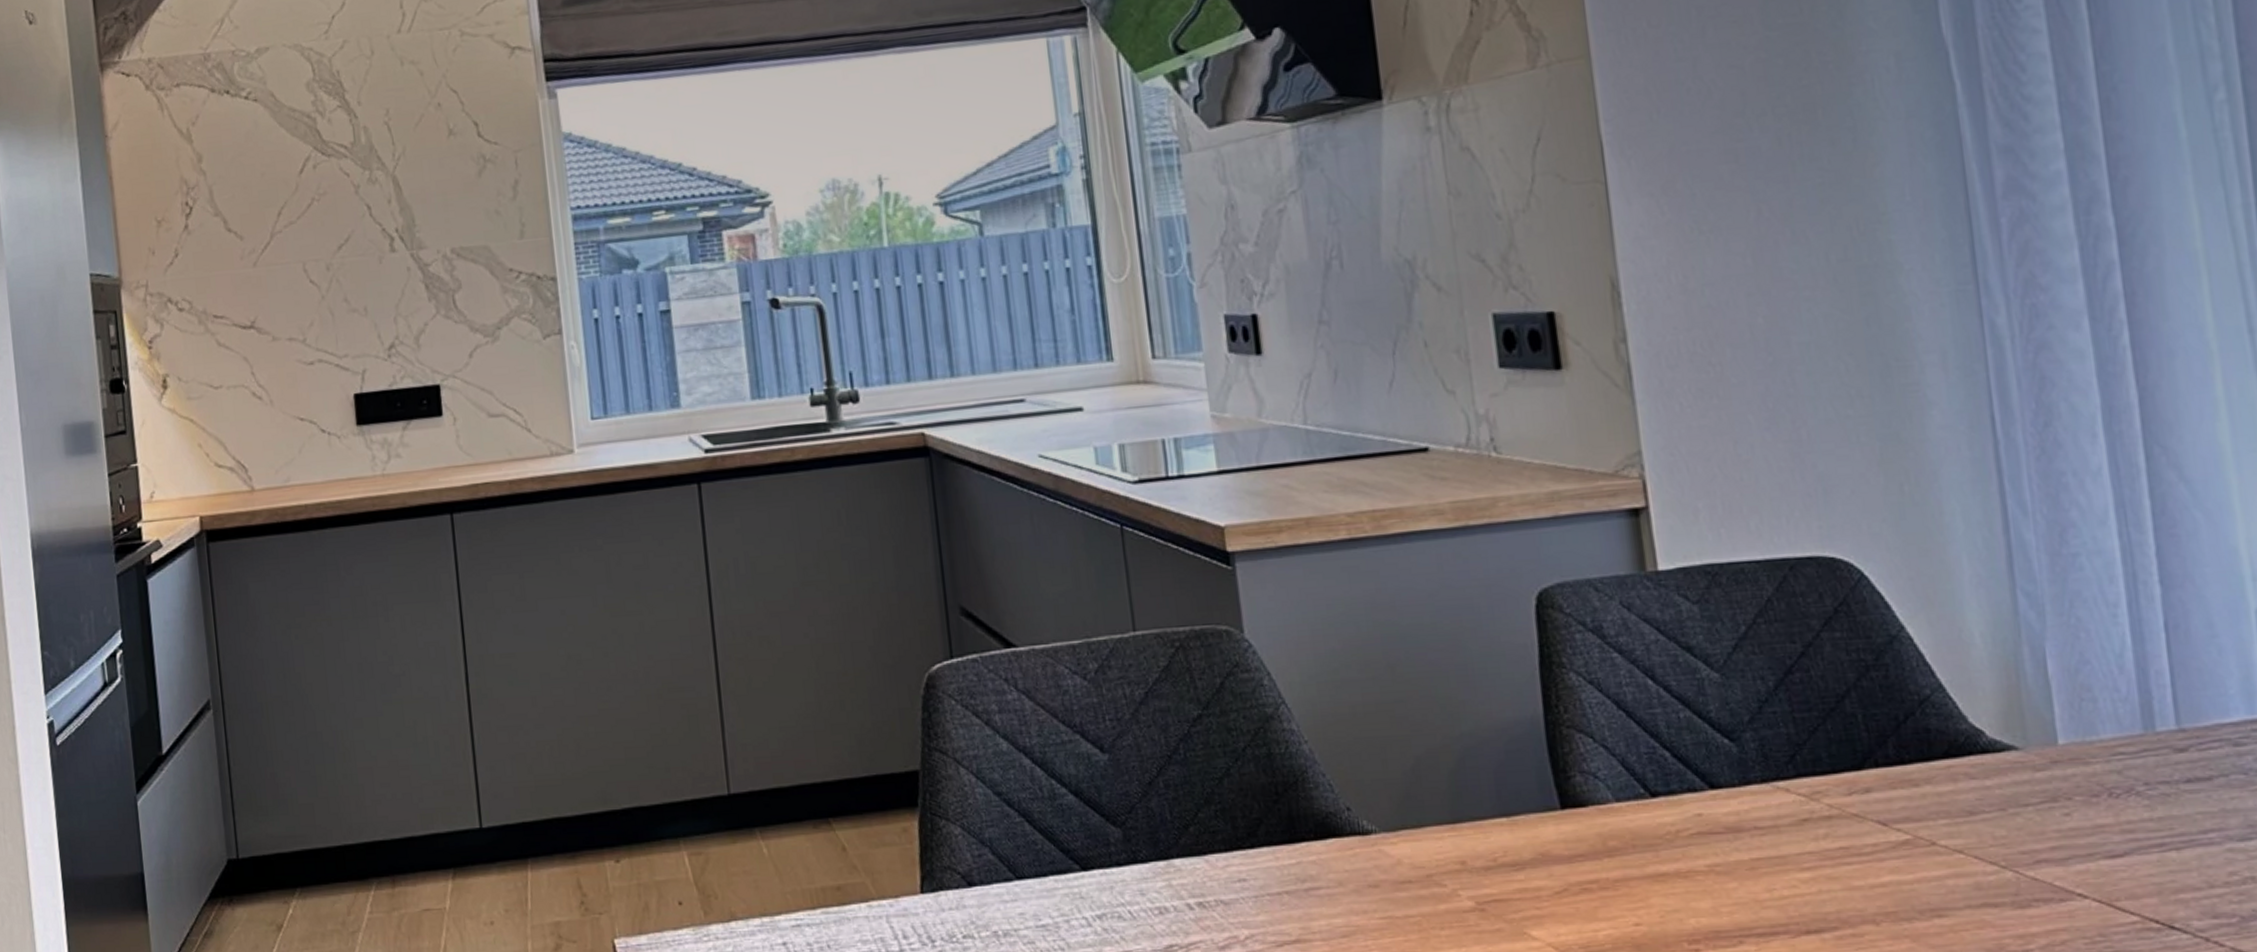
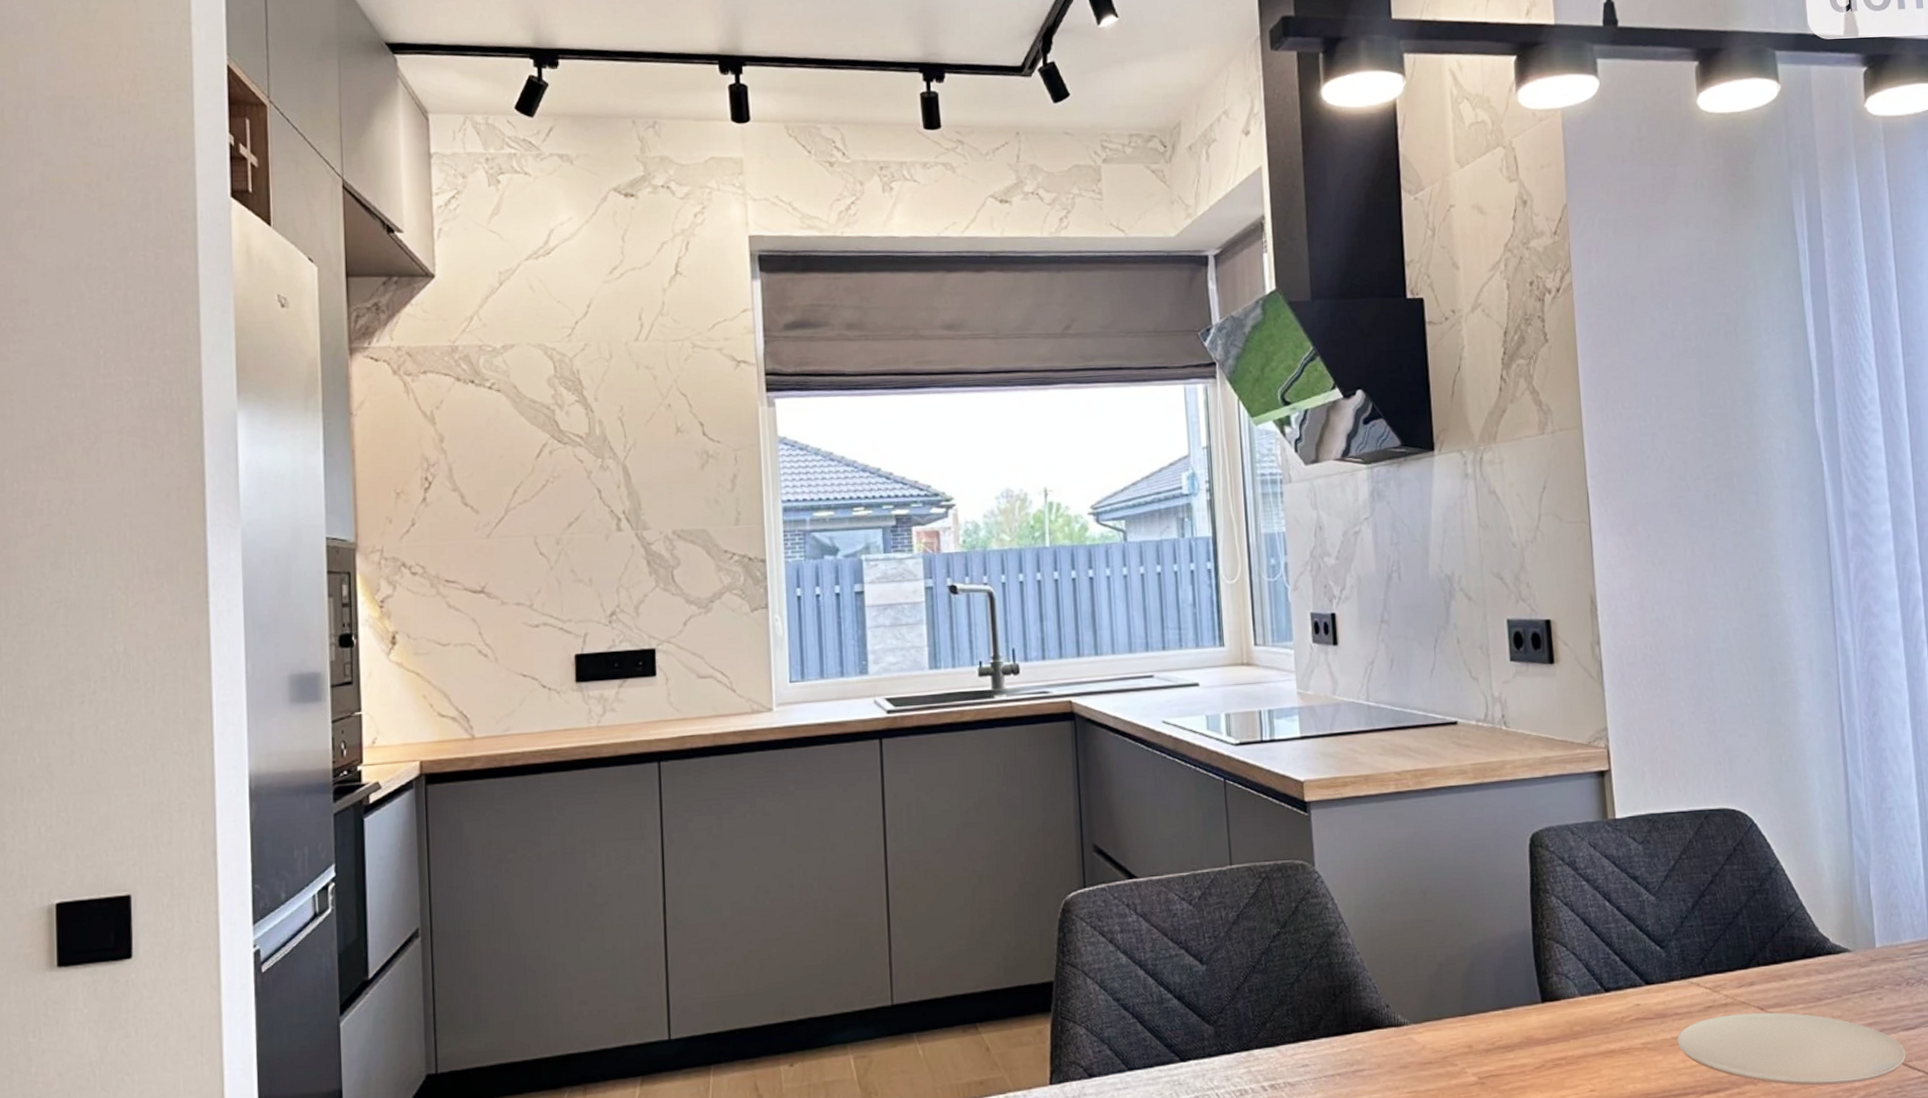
plate: none [1758,828,2111,930] -> present [1677,1012,1906,1086]

